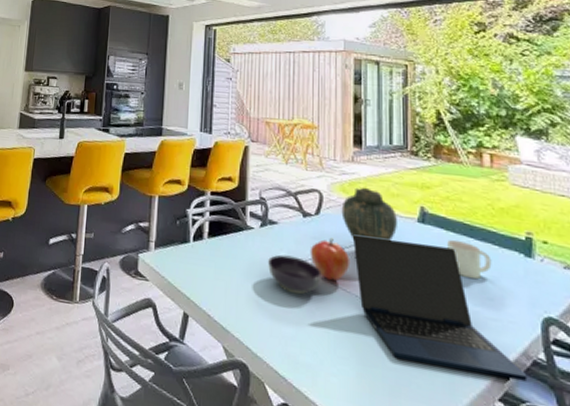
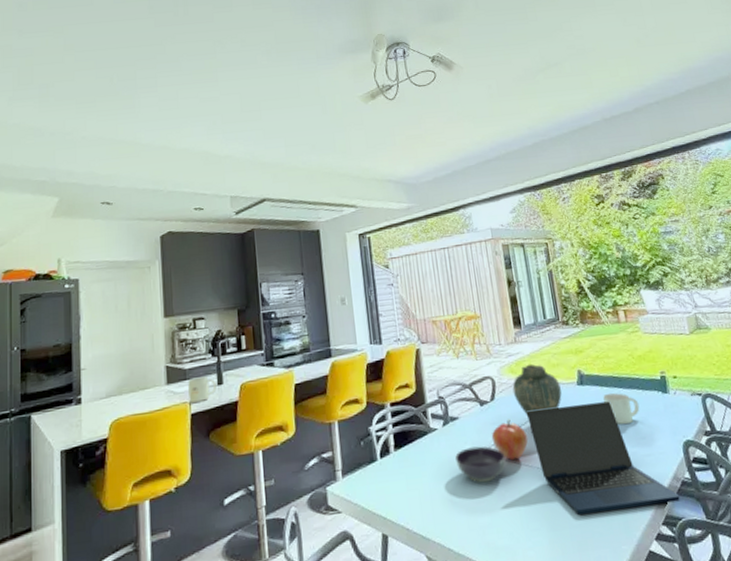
mug: none [34,128,58,150] -> present [188,376,217,404]

